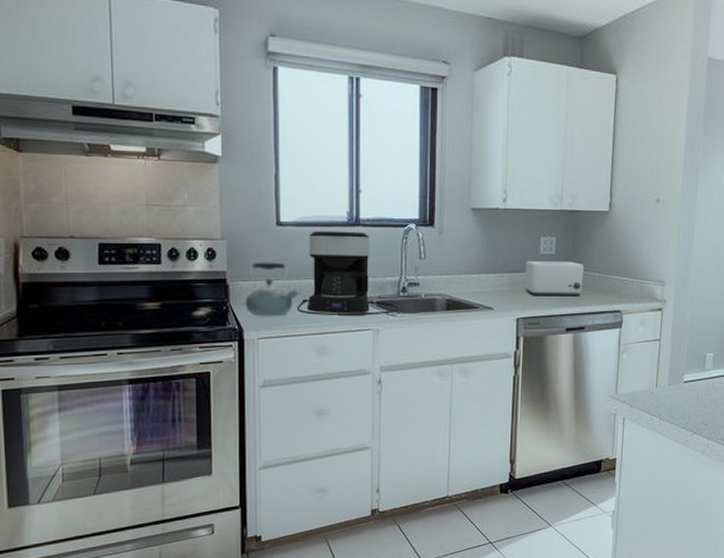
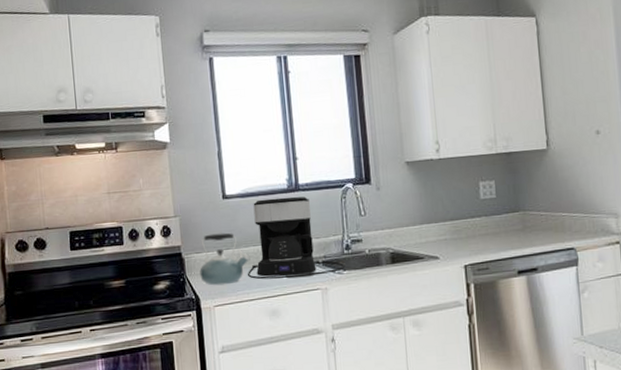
toaster: present [525,260,585,297] -> none [467,202,530,242]

